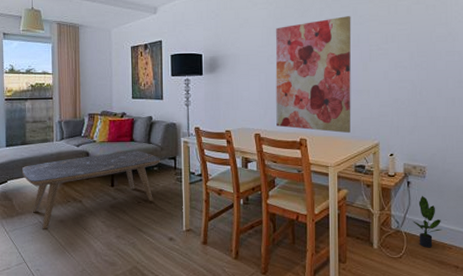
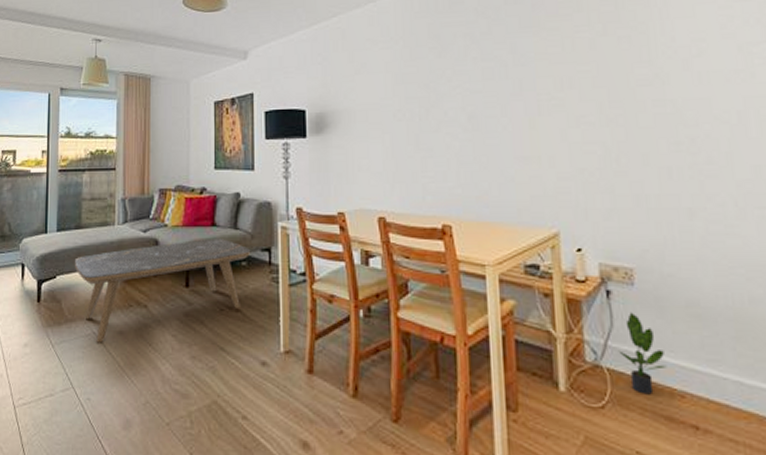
wall art: present [275,16,352,134] -> none [404,55,516,218]

